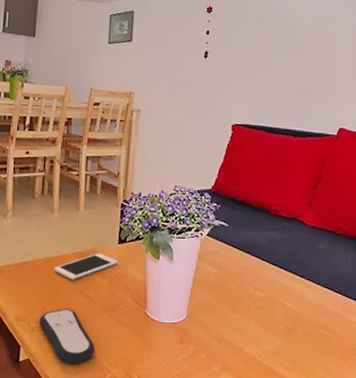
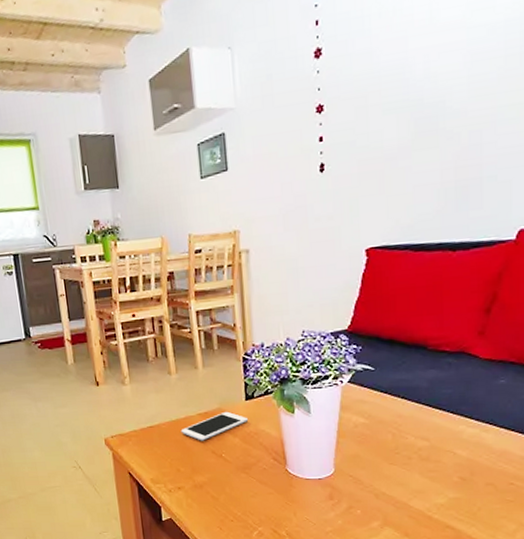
remote control: present [39,308,95,365] -> none [175,469,237,523]

